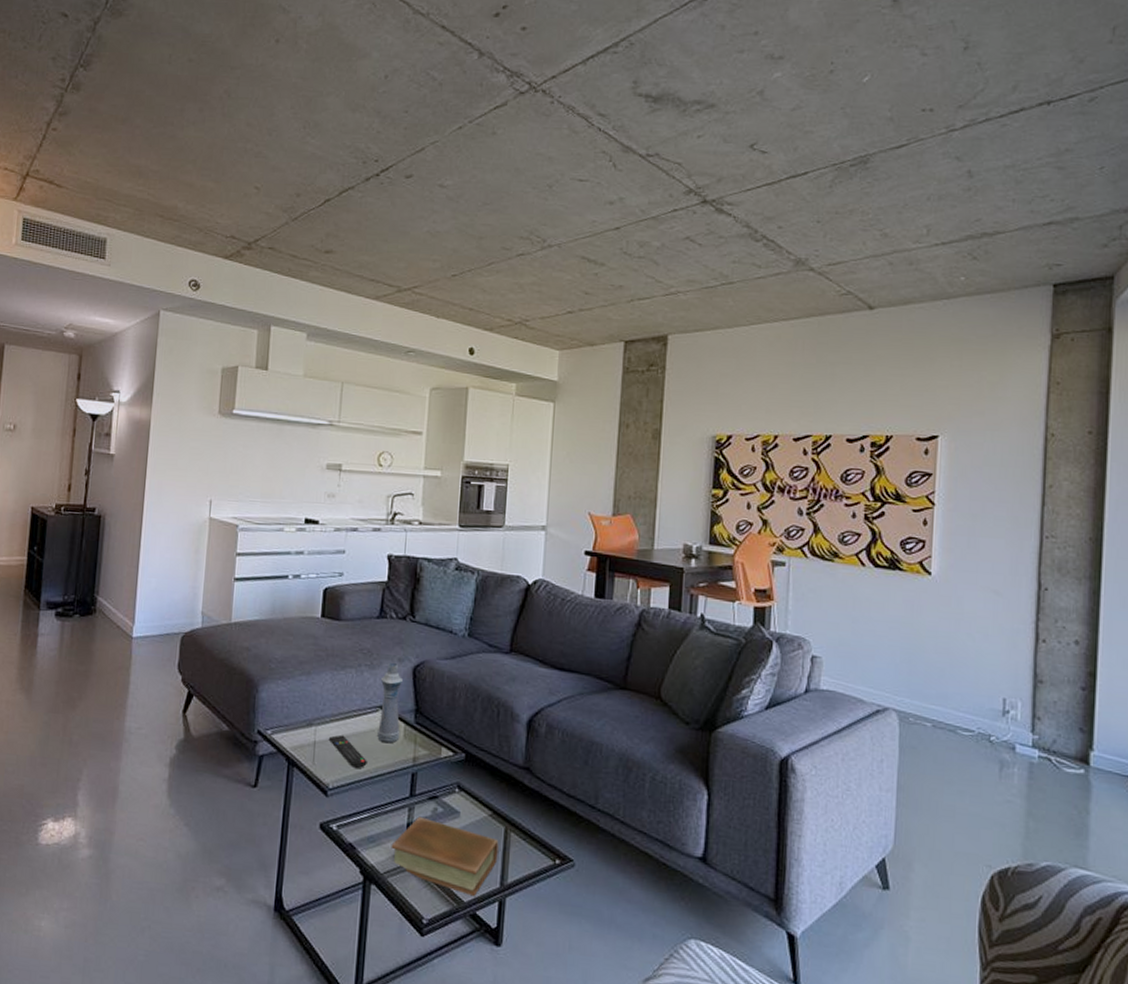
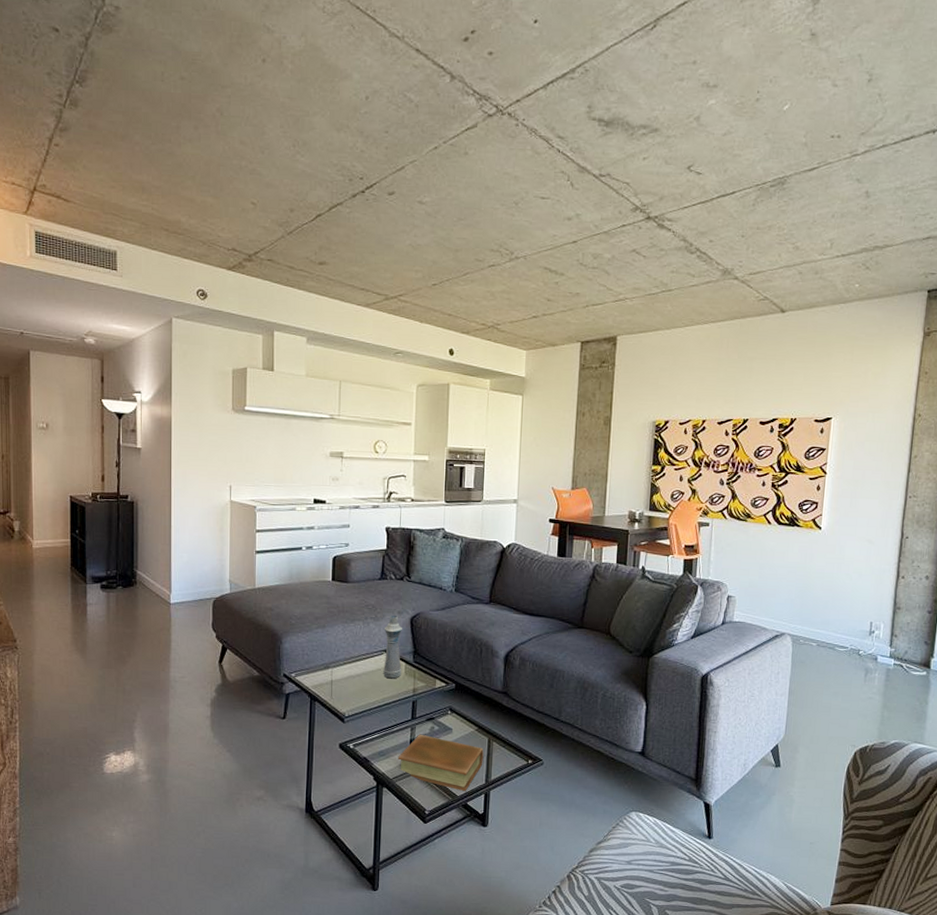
remote control: present [328,735,367,769] -> none [343,674,376,700]

